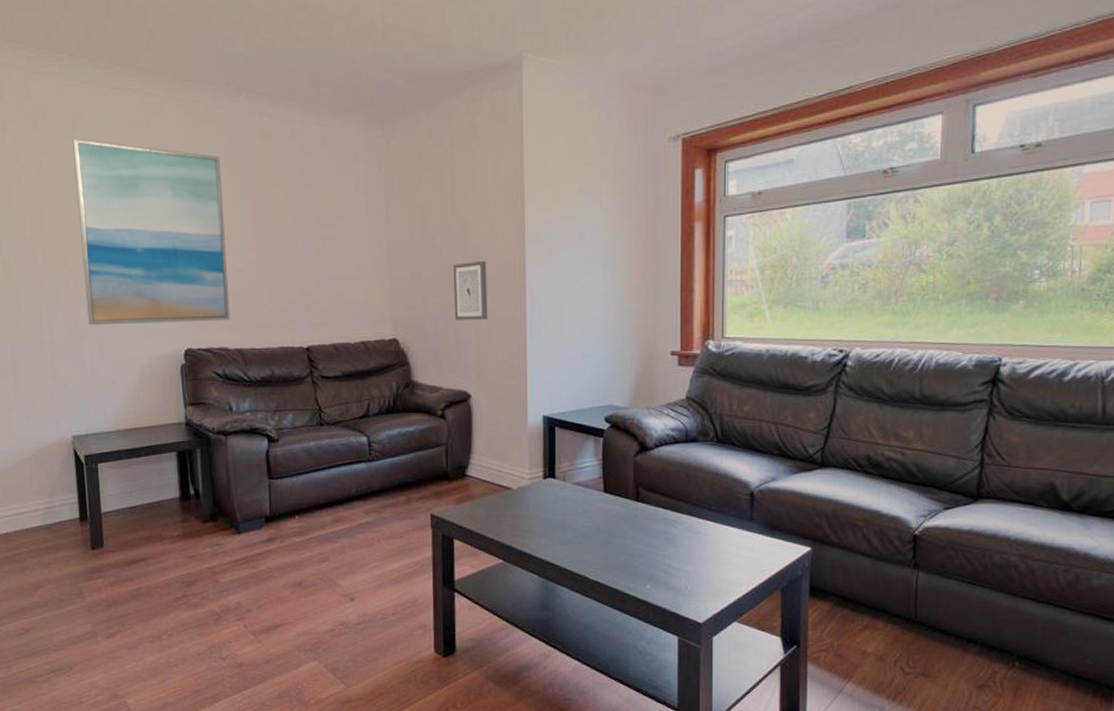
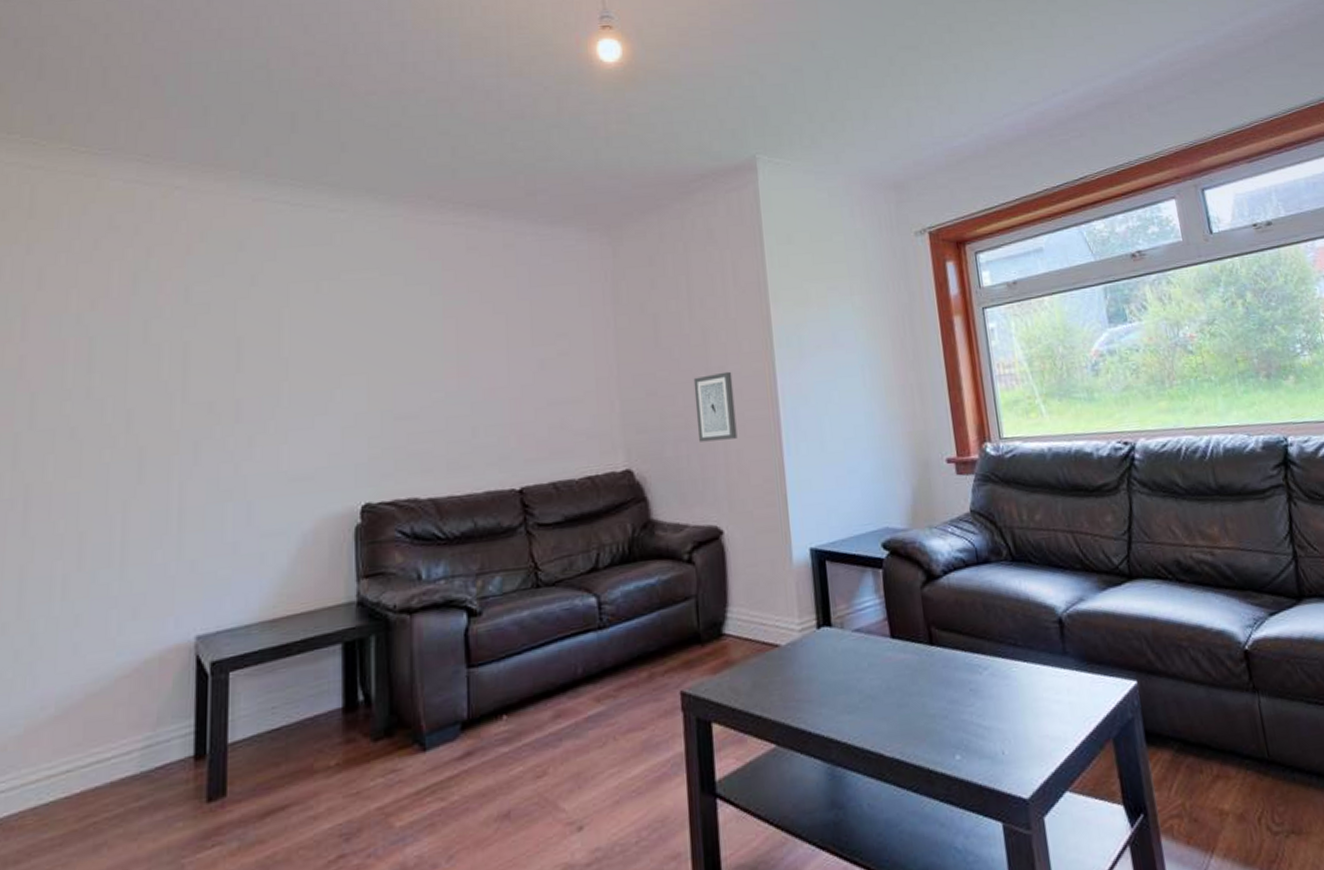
wall art: present [72,138,231,325] -> none [233,261,424,484]

